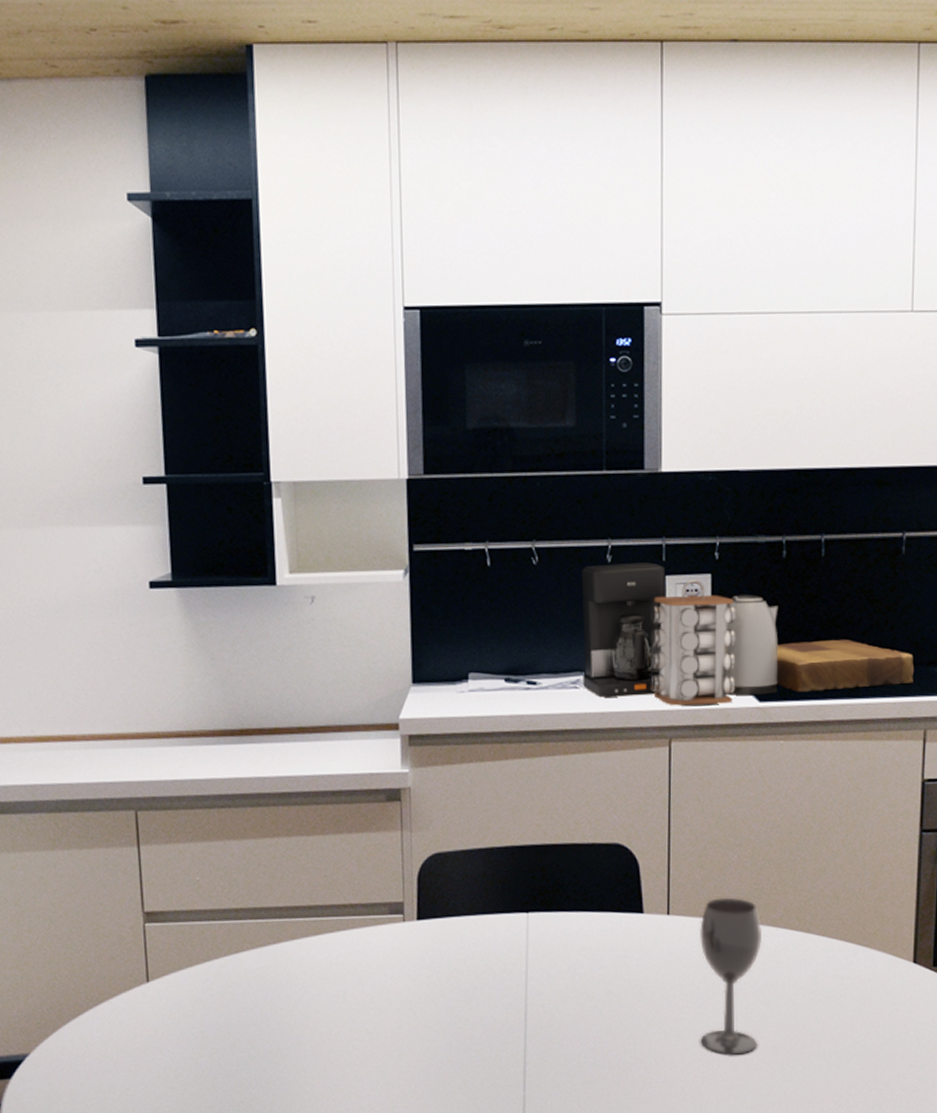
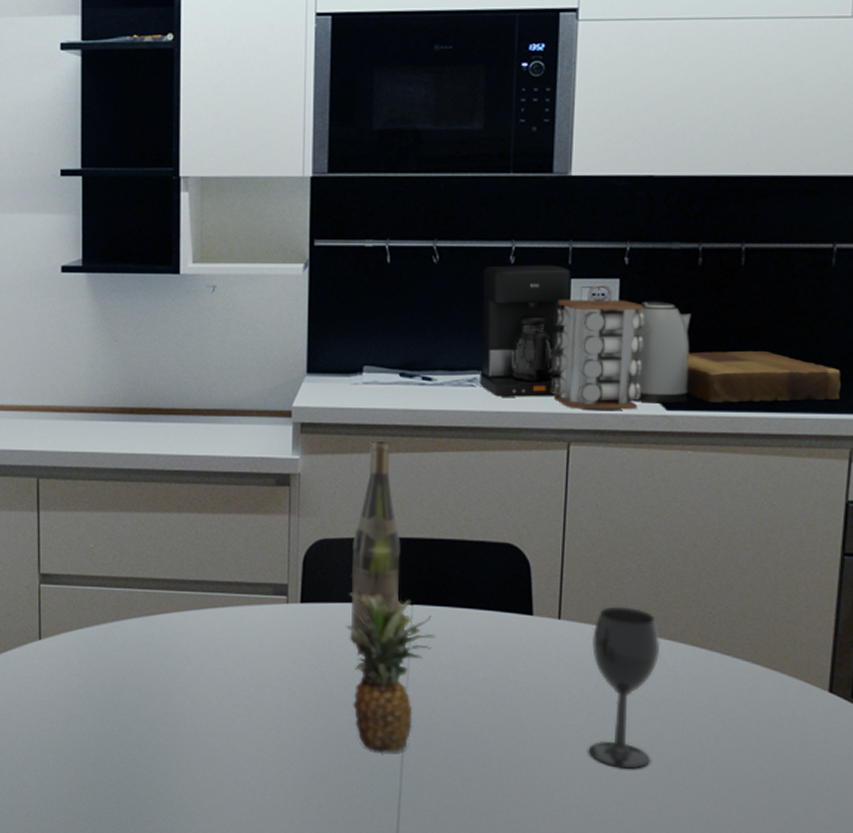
fruit: none [464,904,553,1064] -> present [346,592,437,753]
wine bottle: none [466,749,515,957] -> present [350,441,401,643]

